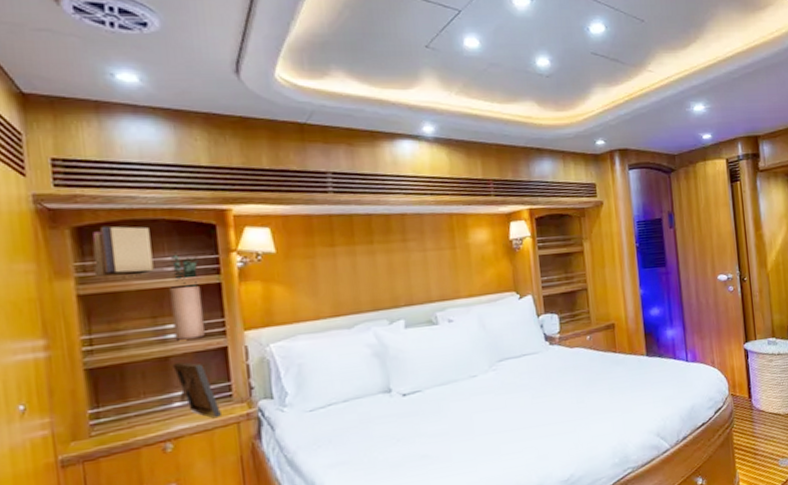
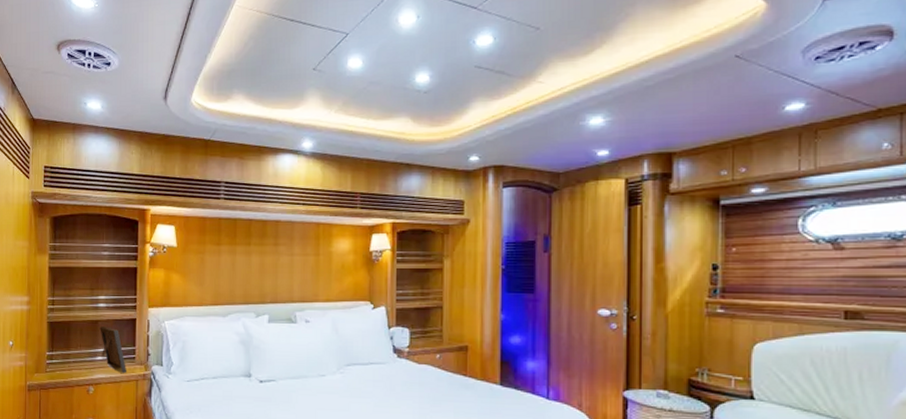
books: present [92,225,154,278] -> none [60,217,96,256]
vase: present [169,252,206,340] -> none [103,240,124,309]

